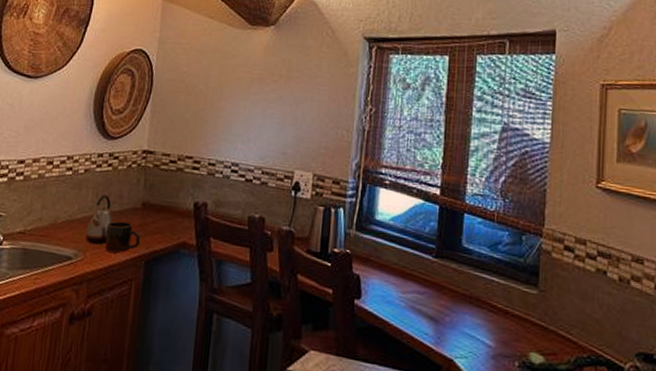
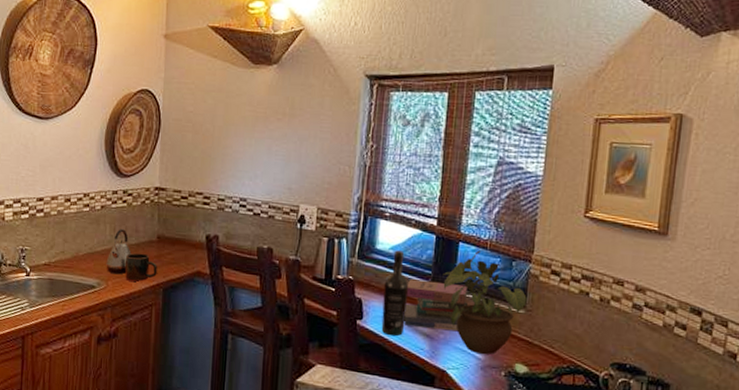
wine bottle: none [381,221,412,318] -> present [381,250,409,336]
books: none [406,254,475,314] -> present [404,279,467,332]
potted plant: none [447,222,540,341] -> present [442,250,527,355]

